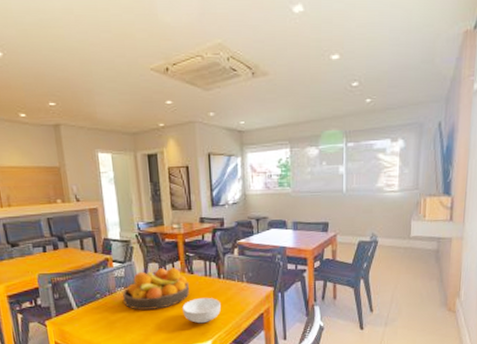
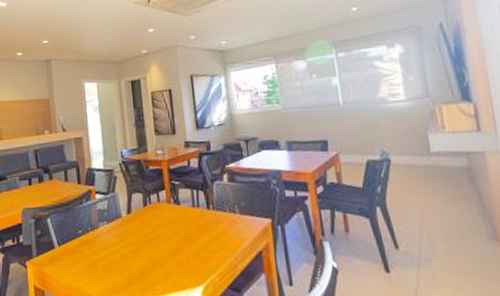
fruit bowl: present [123,267,190,310] -> none [105,198,177,248]
cereal bowl: present [182,297,221,324] -> none [169,232,212,265]

